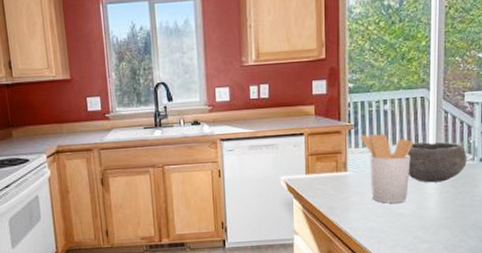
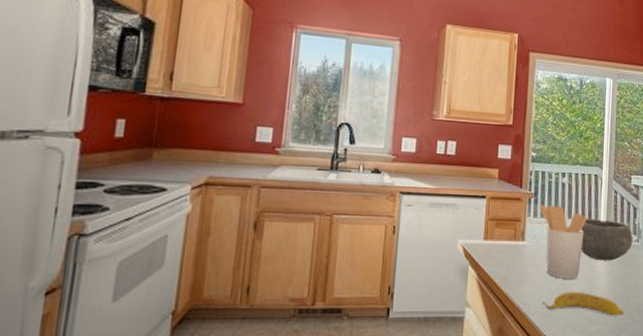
banana: none [369,214,458,234] -> present [542,292,624,316]

